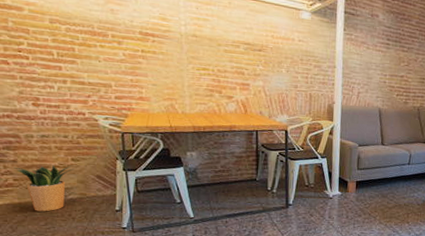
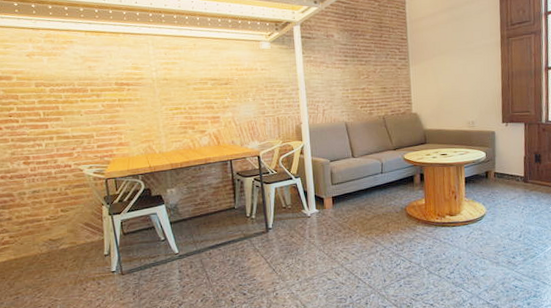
potted plant: present [14,165,75,212] -> none [9,217,64,265]

